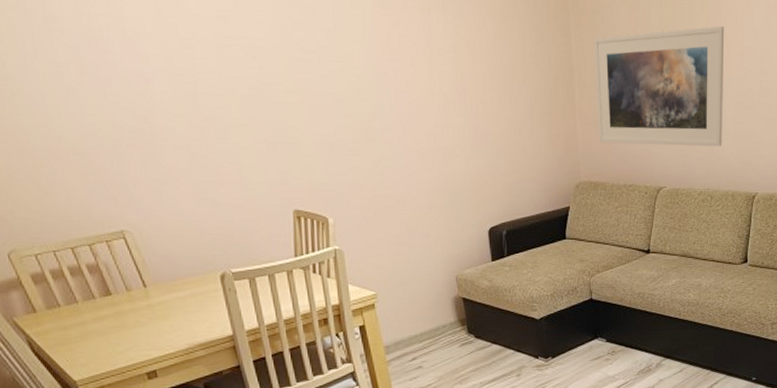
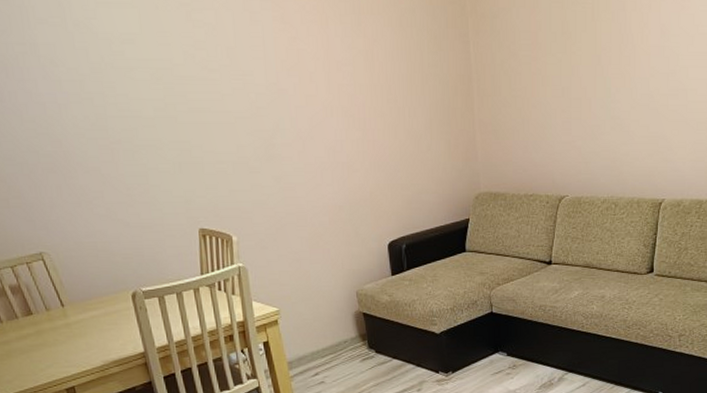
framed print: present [593,26,725,147] -> none [493,25,630,152]

